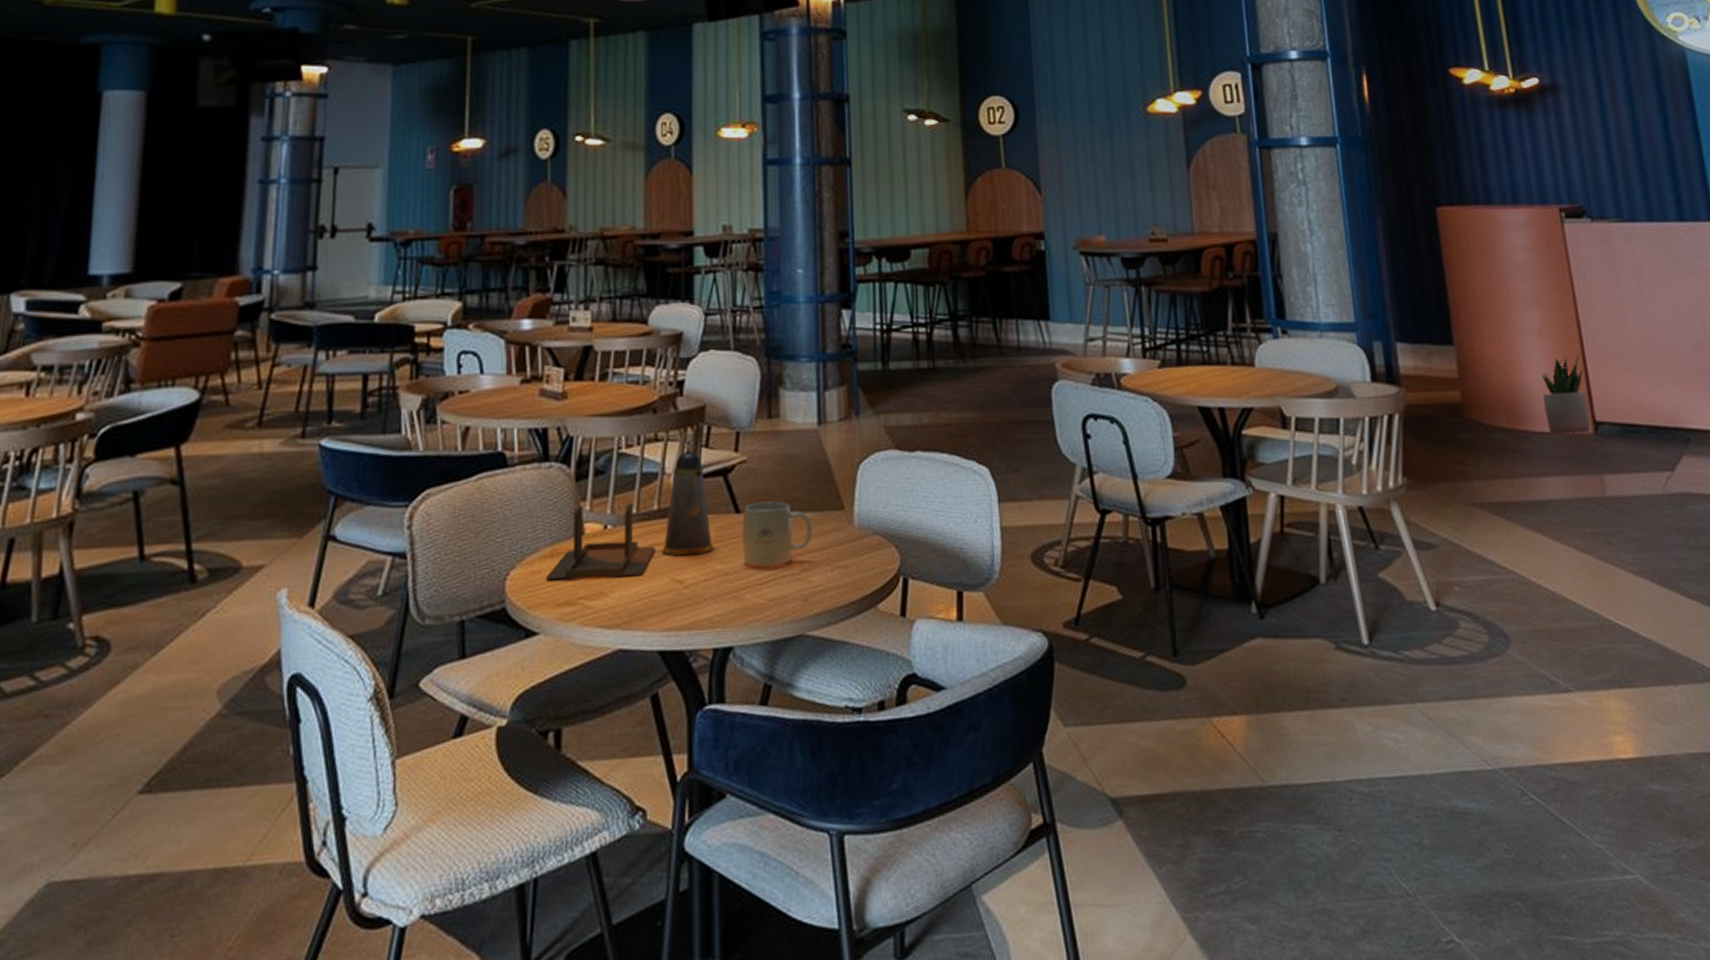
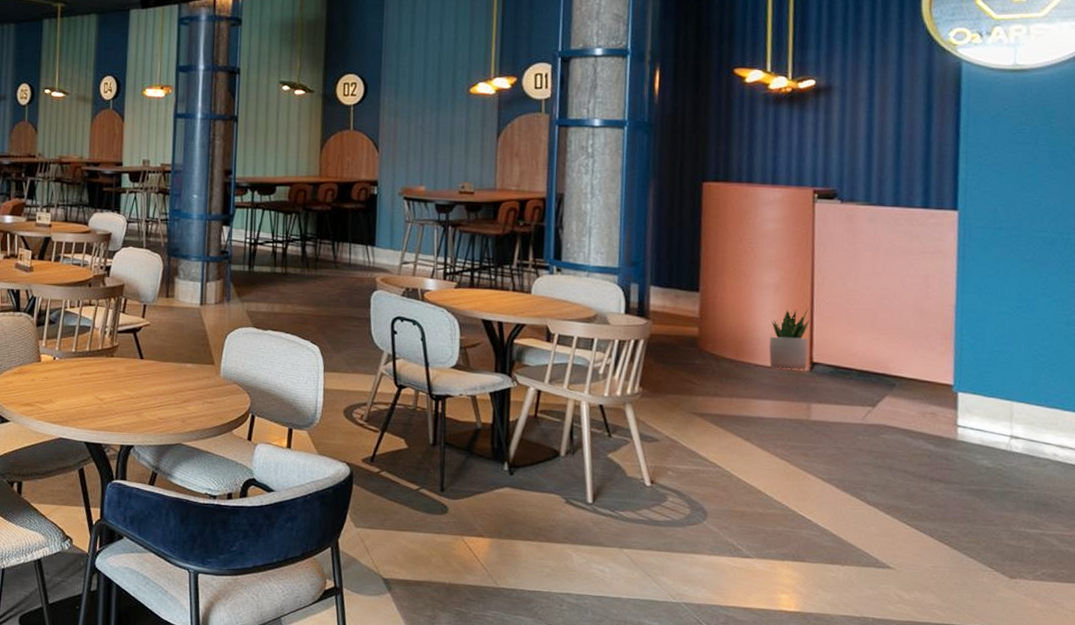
napkin holder: present [545,503,655,581] -> none [15,342,86,393]
coffee pot: present [662,441,714,556] -> none [90,307,125,384]
mug: present [742,501,812,568] -> none [143,353,191,397]

